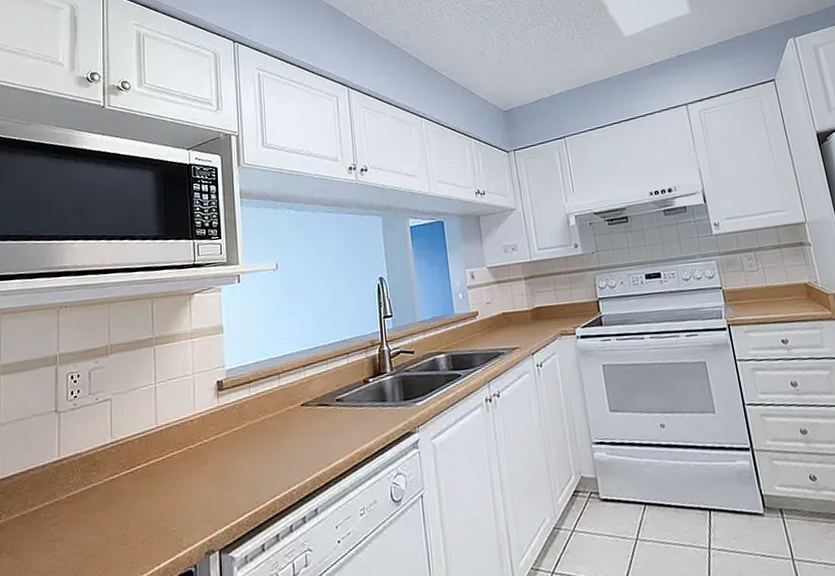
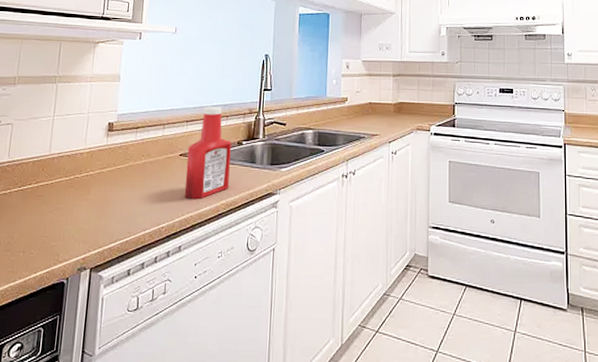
ketchup bottle: none [309,344,361,454] -> present [184,106,232,200]

